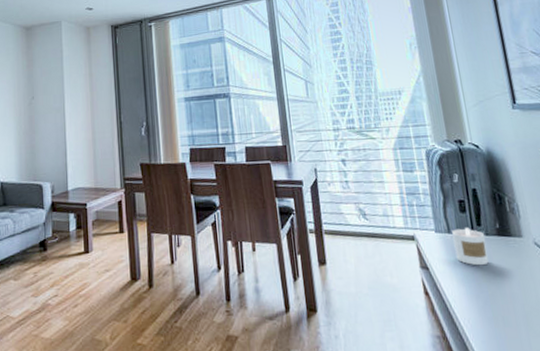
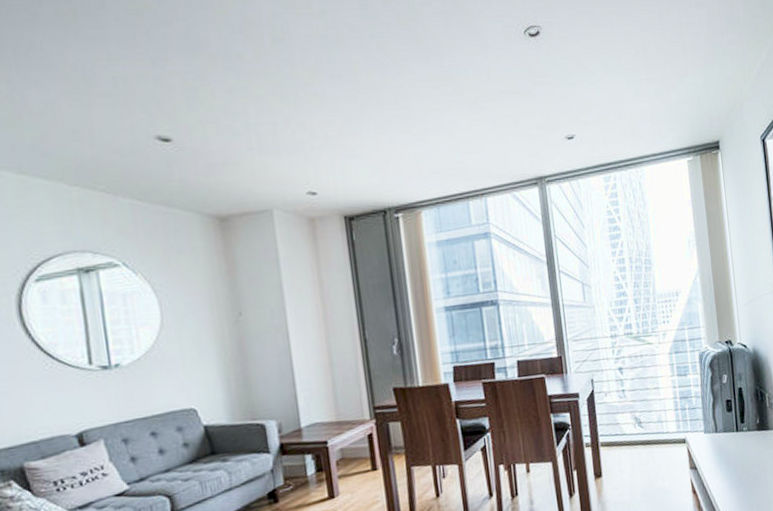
candle: present [452,228,489,266] -> none [719,426,749,461]

